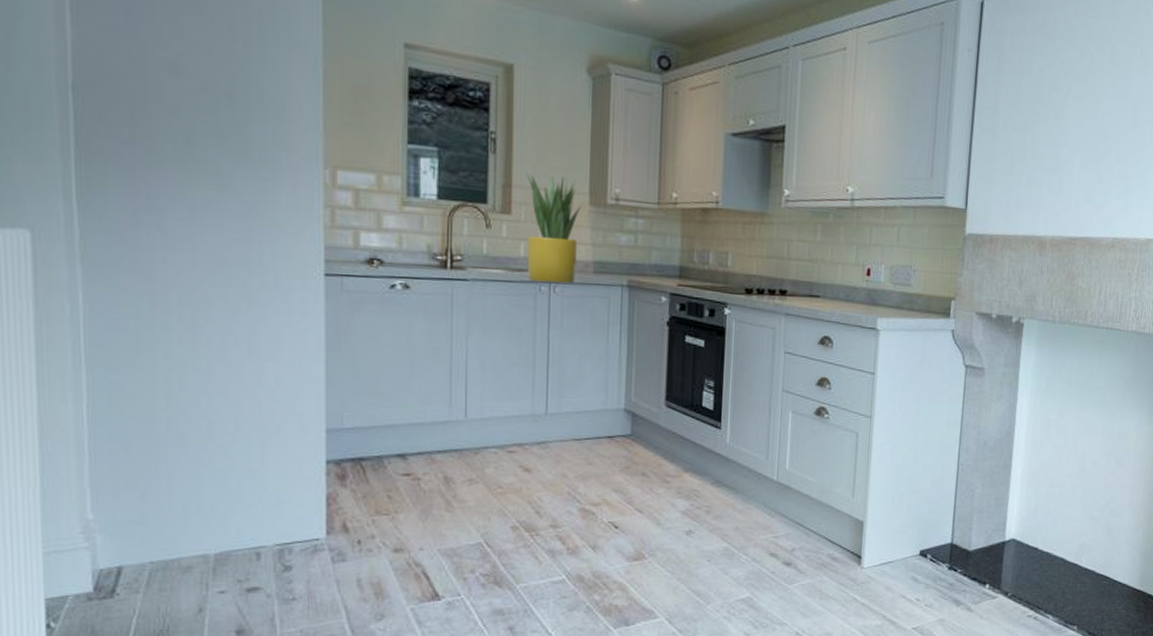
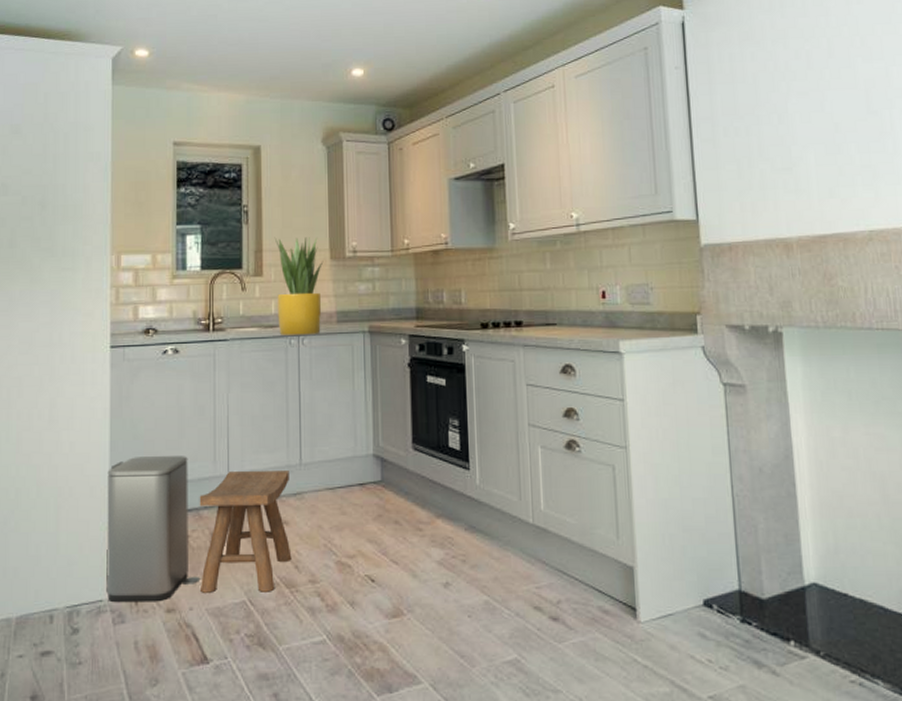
pedal bin: none [323,396,433,542] -> present [106,456,201,603]
stool: none [432,417,534,535] -> present [199,471,292,593]

